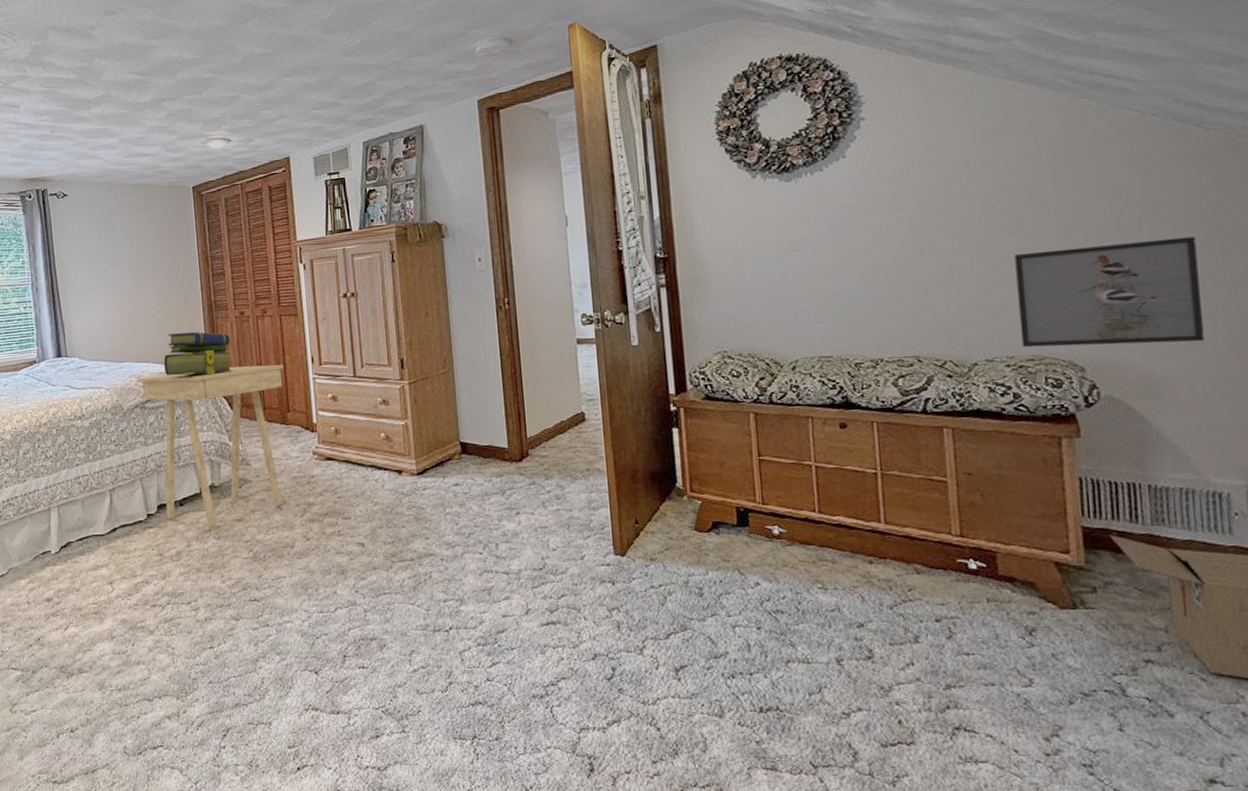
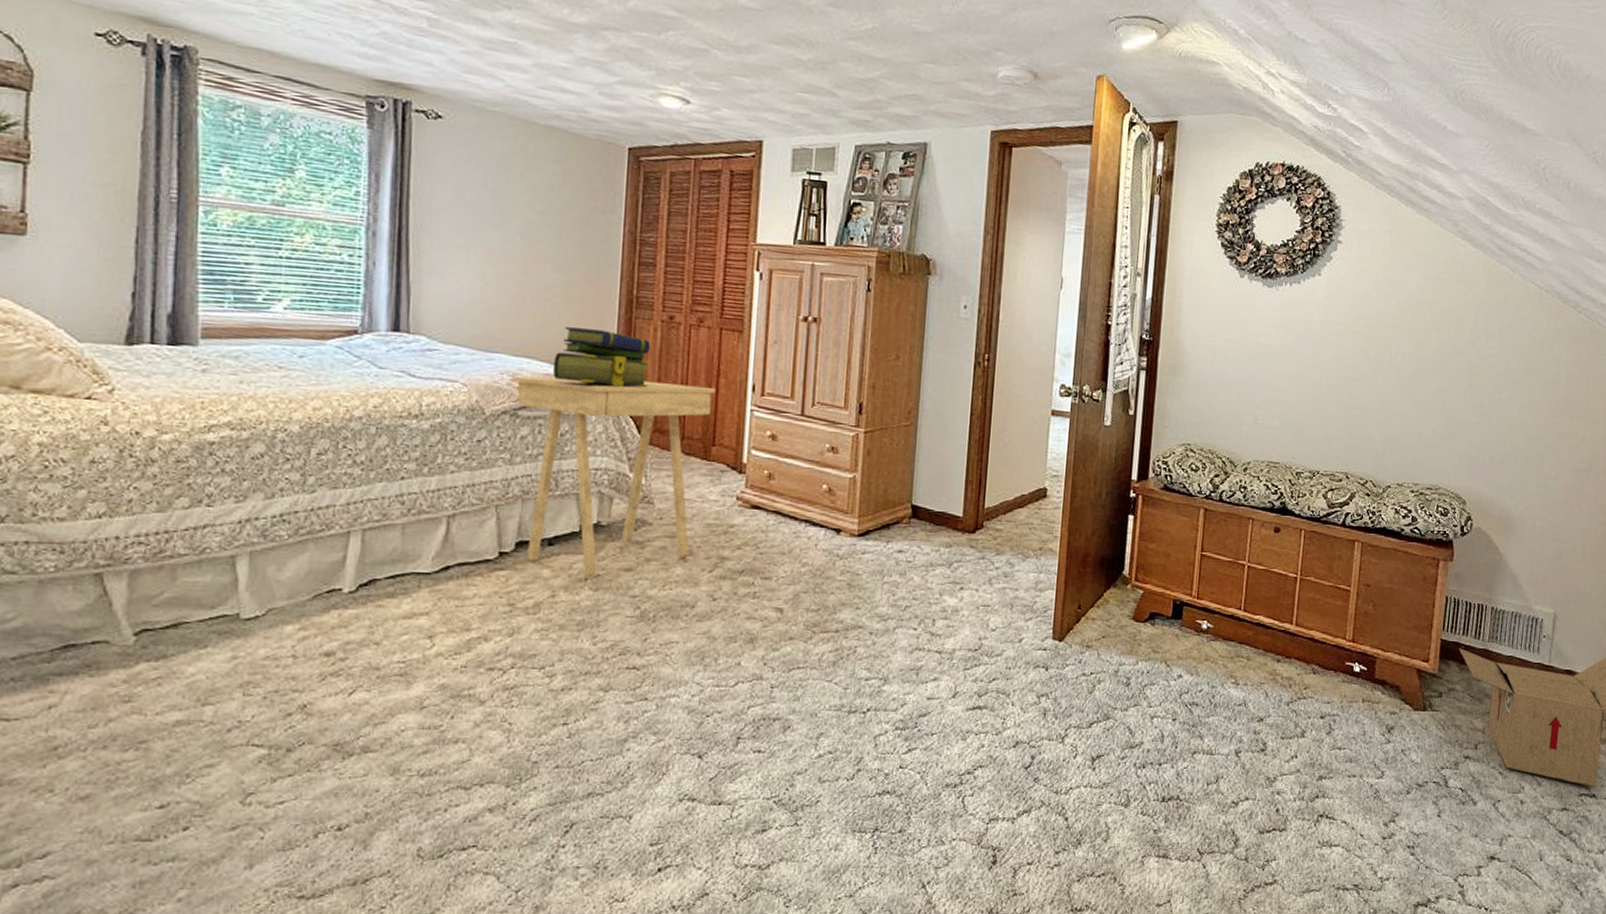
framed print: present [1014,236,1204,348] -> none [1425,392,1557,490]

